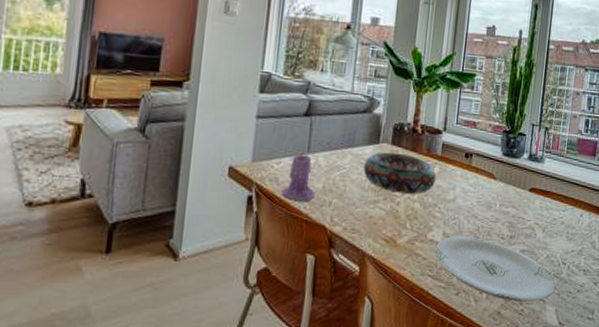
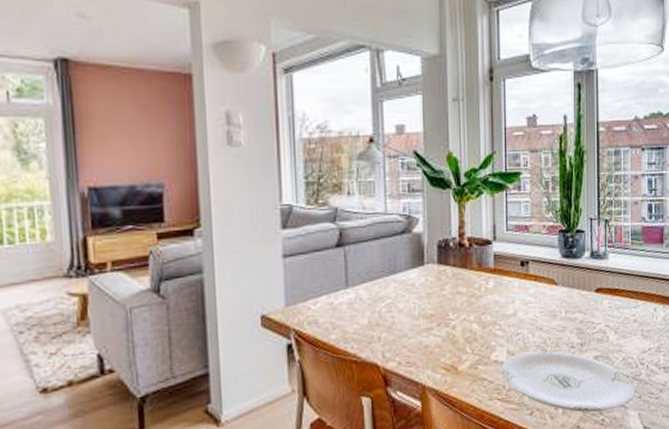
candle: present [281,150,315,201] -> none [323,285,361,342]
decorative bowl: present [363,152,436,194] -> none [411,272,492,316]

